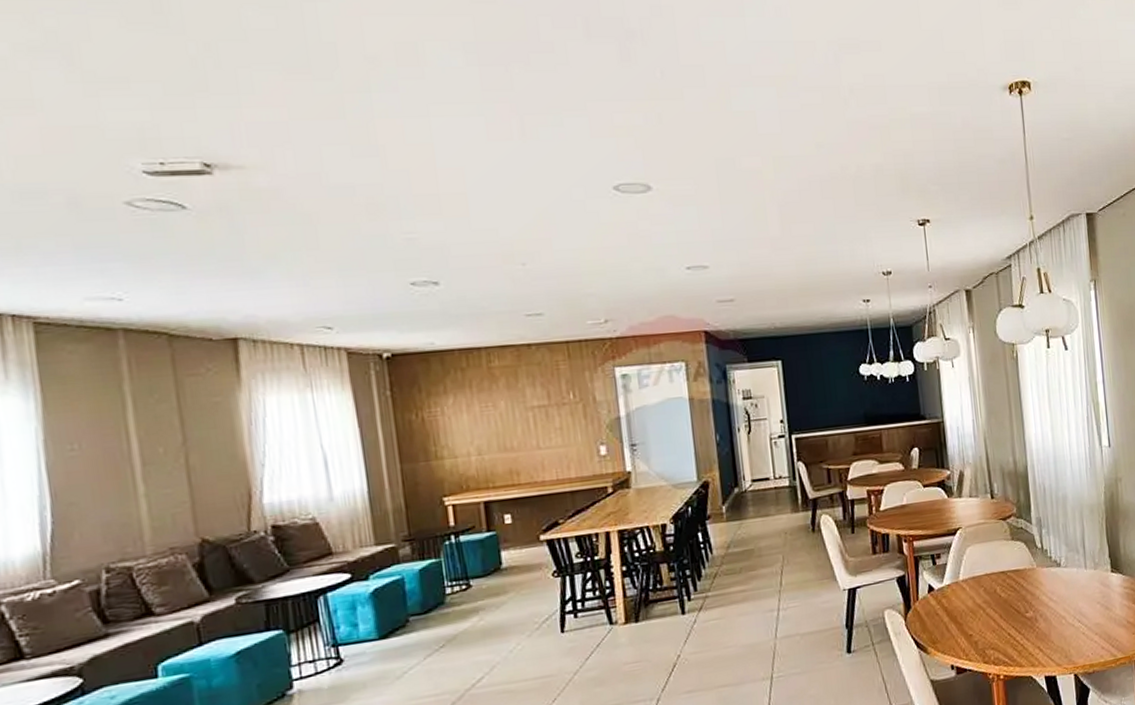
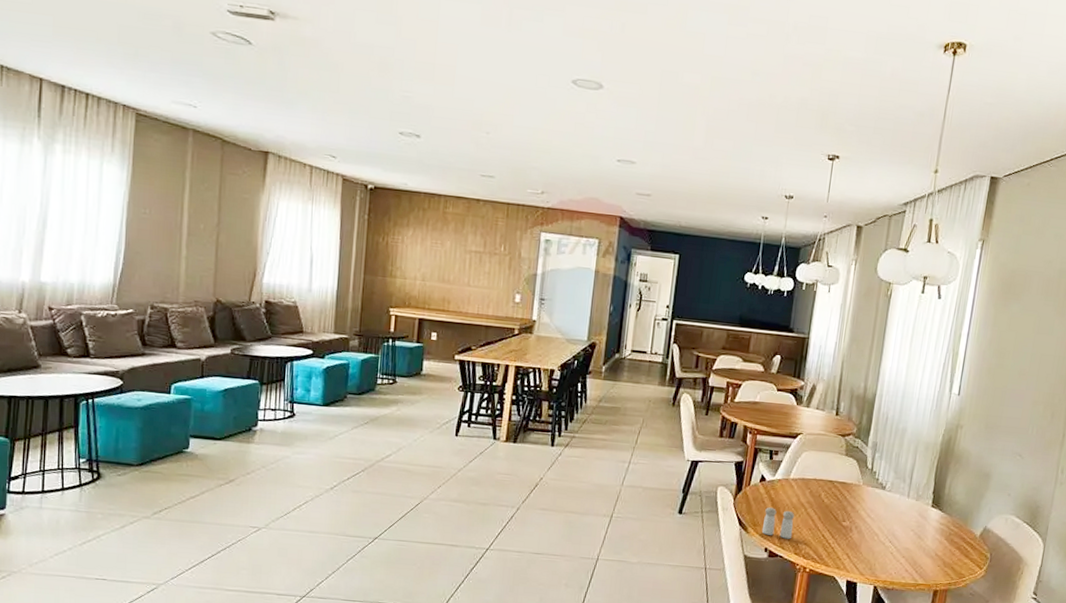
salt and pepper shaker: none [941,616,977,651] -> present [762,507,795,539]

